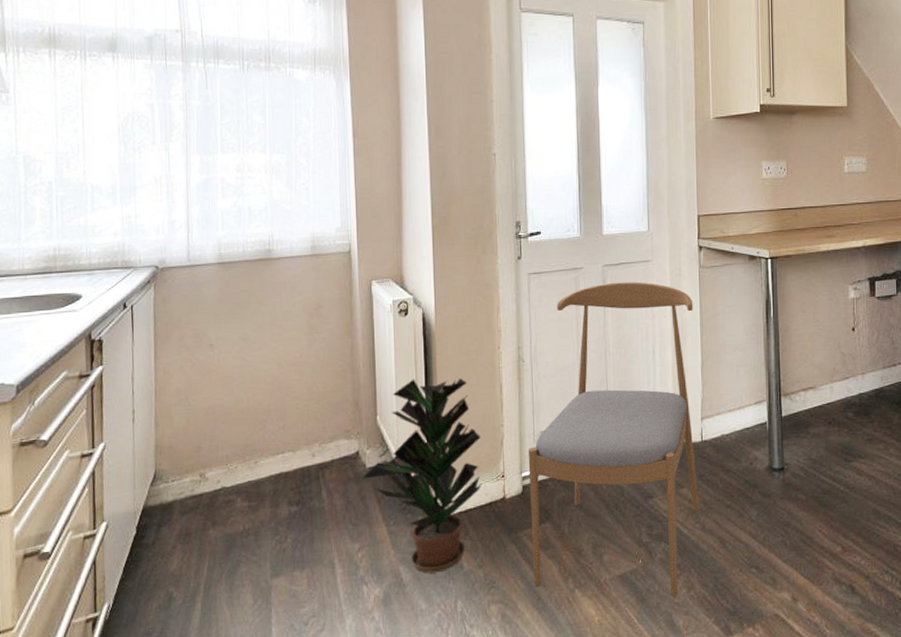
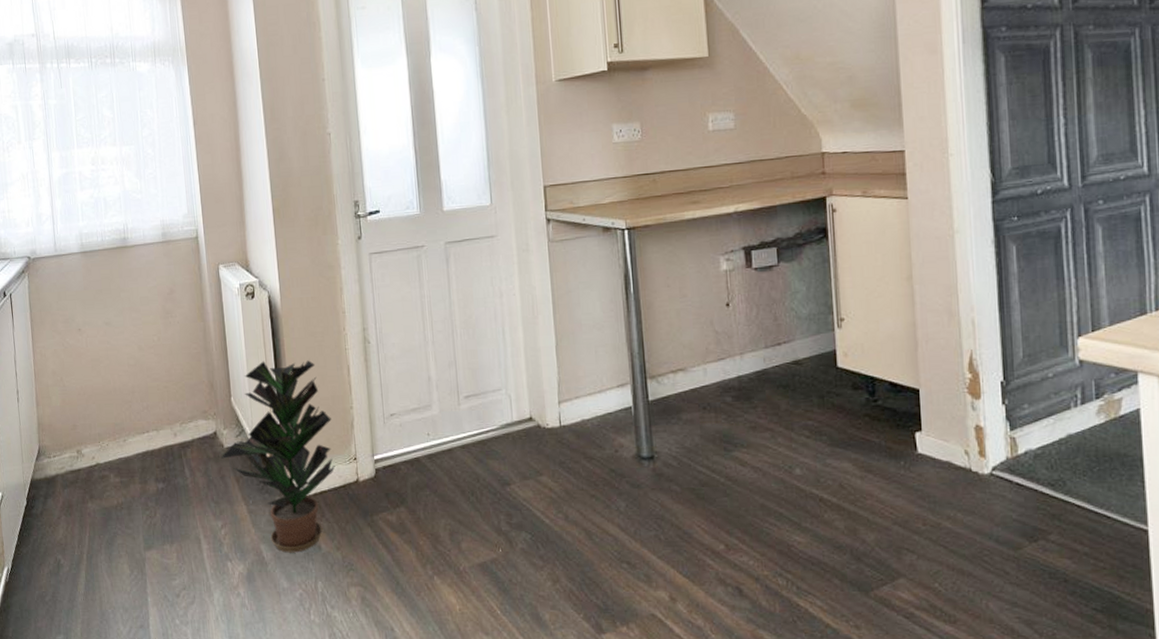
dining chair: present [528,282,700,597] -> none [378,258,562,589]

